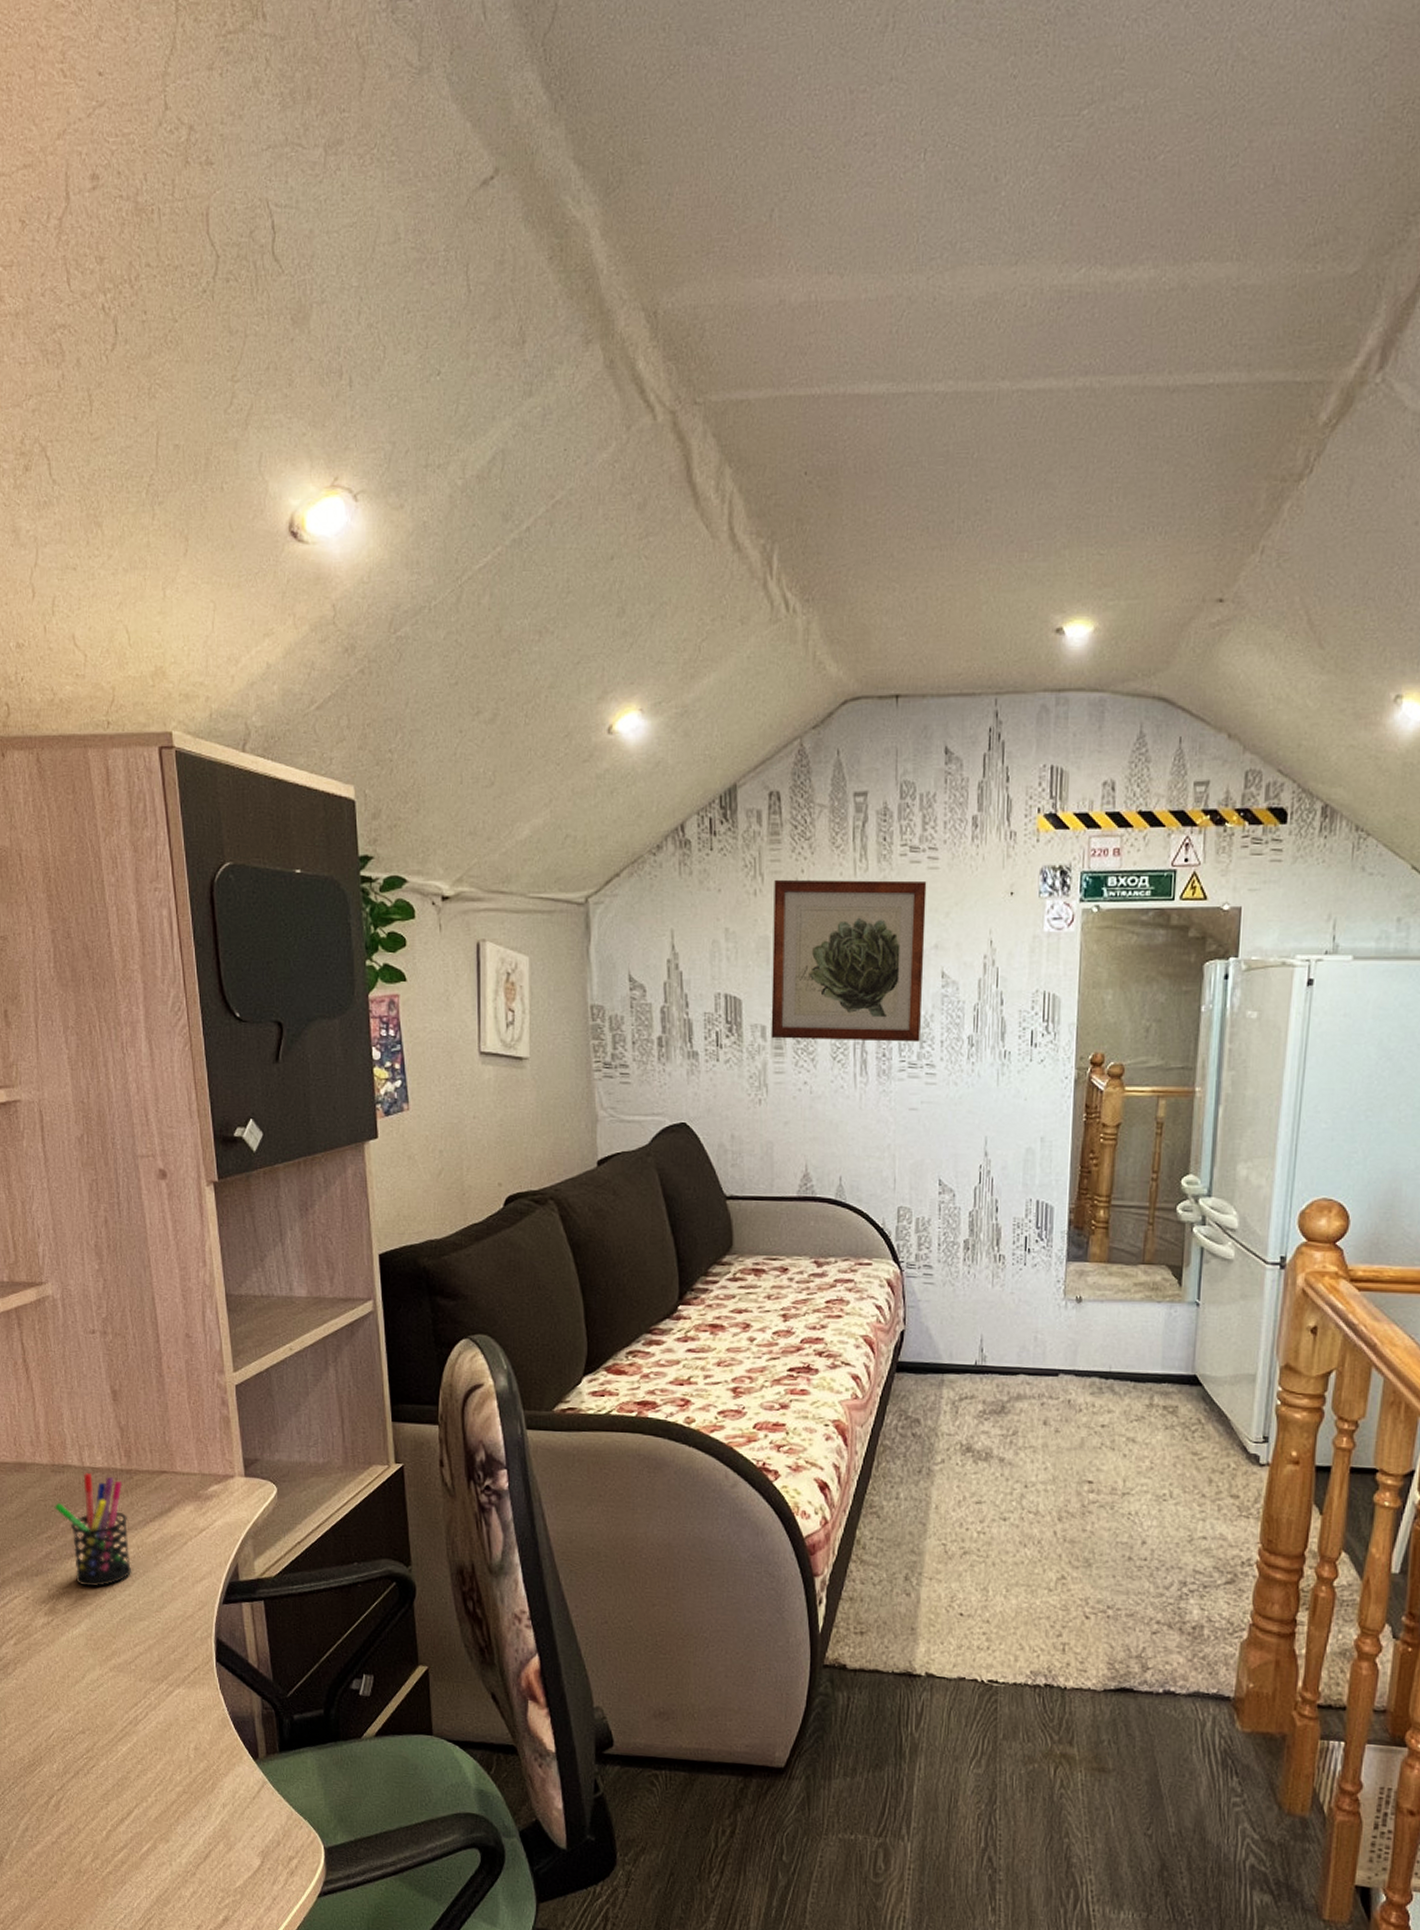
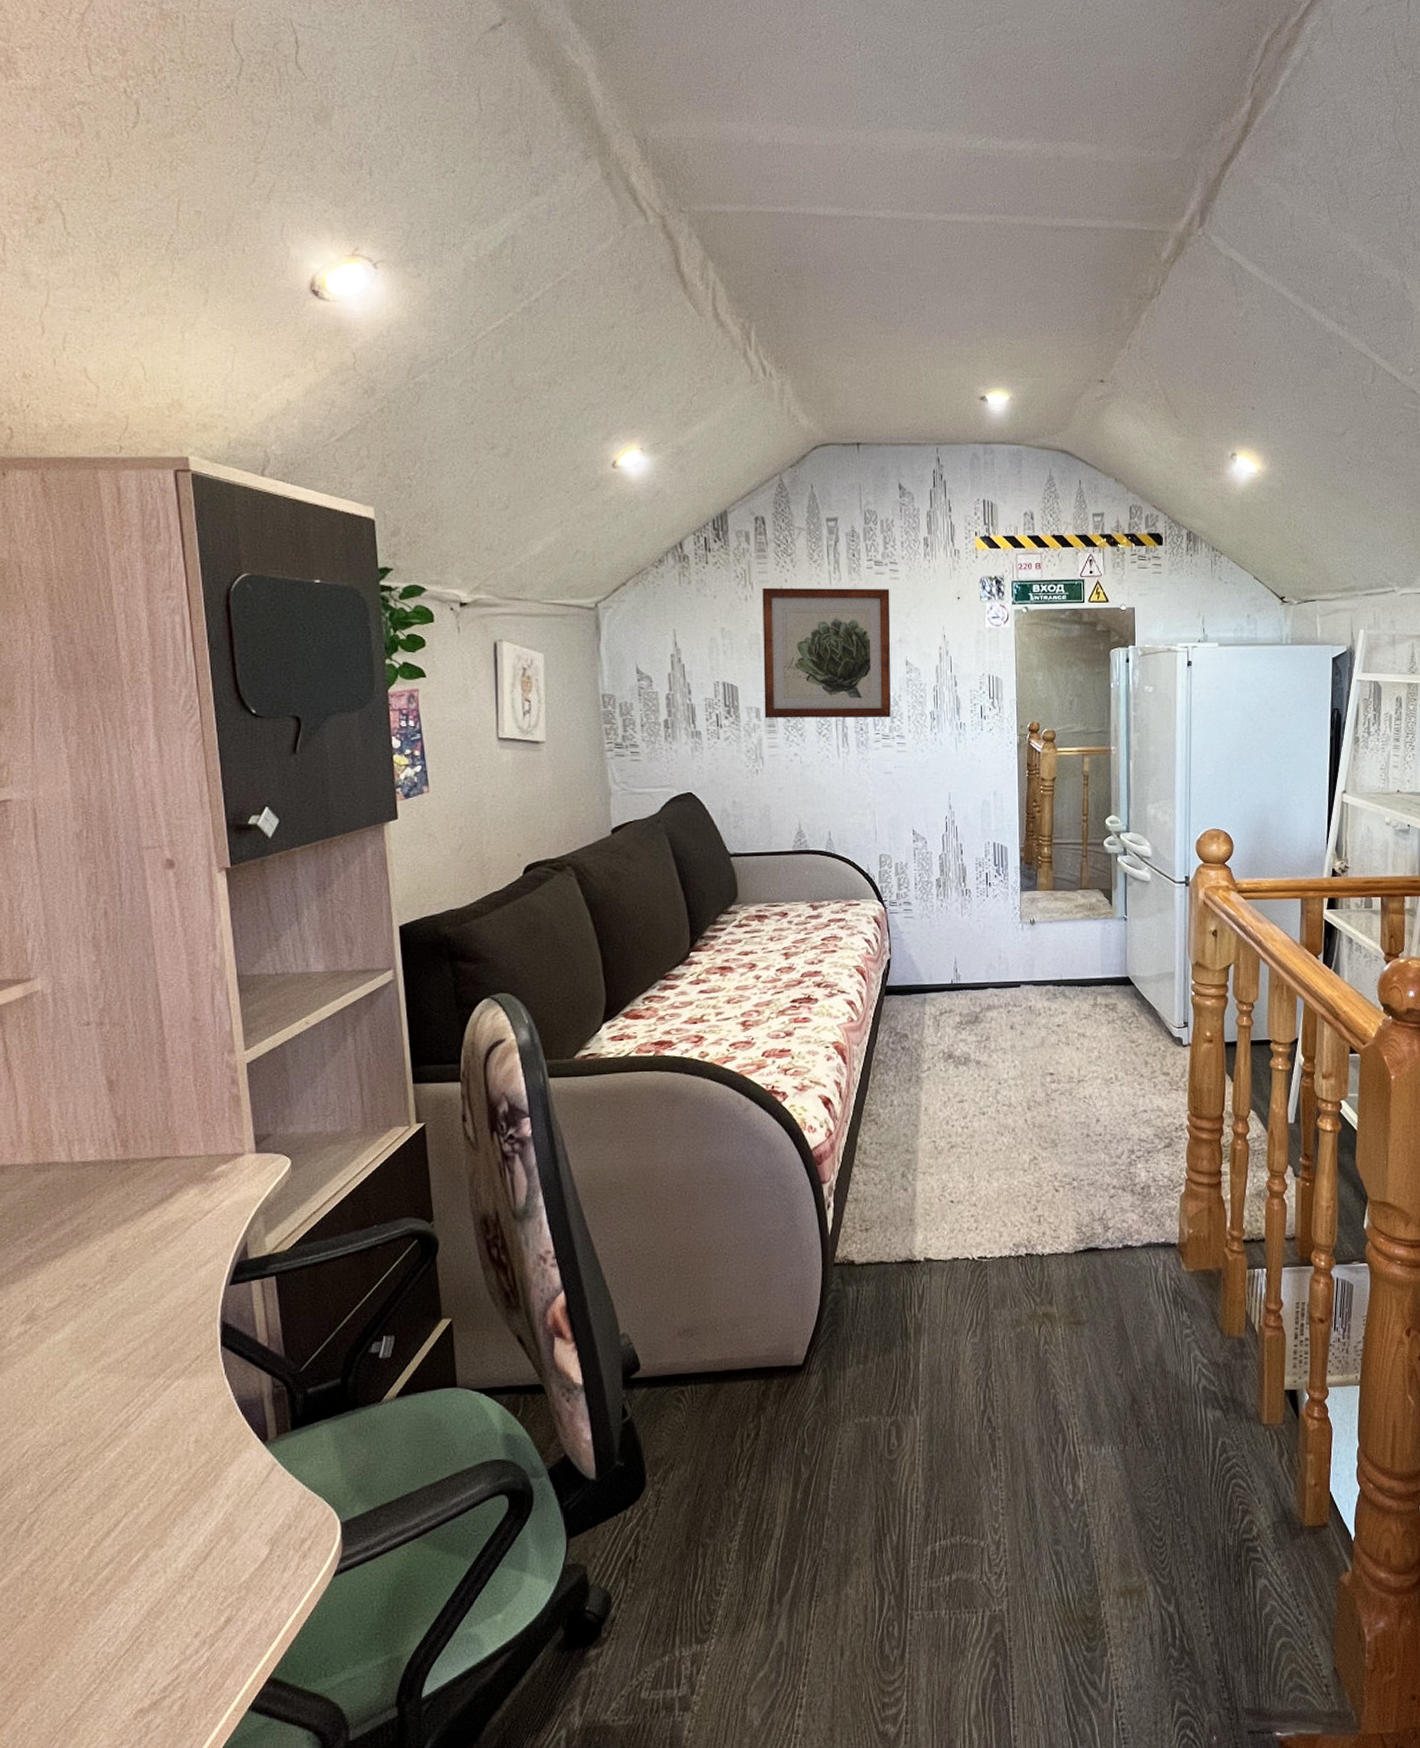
pen holder: present [54,1473,131,1588] -> none [36,1168,125,1287]

